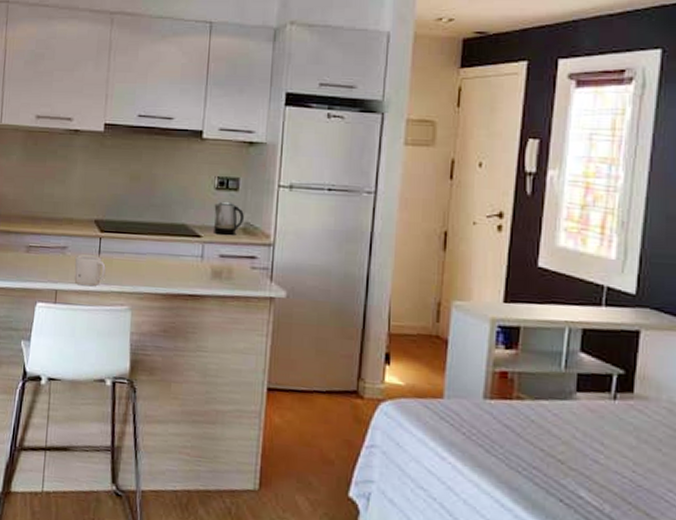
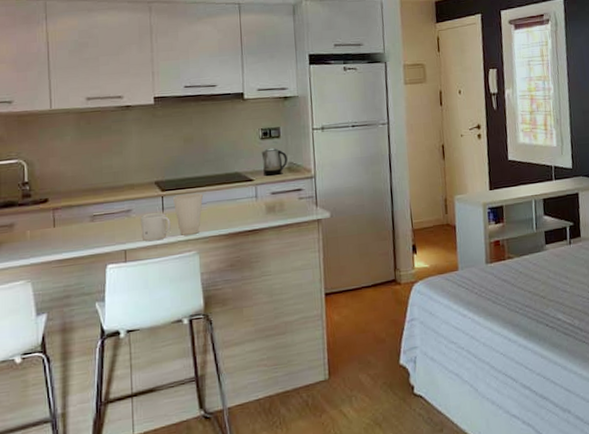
cup: none [110,239,144,288] -> present [172,193,204,236]

